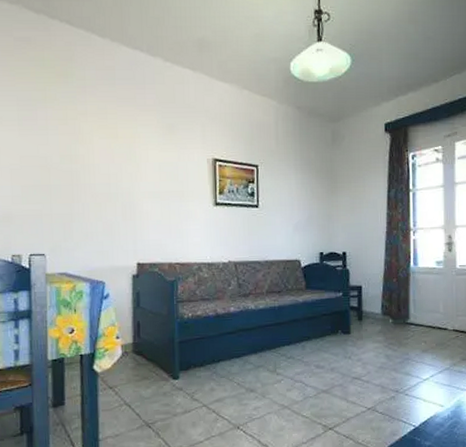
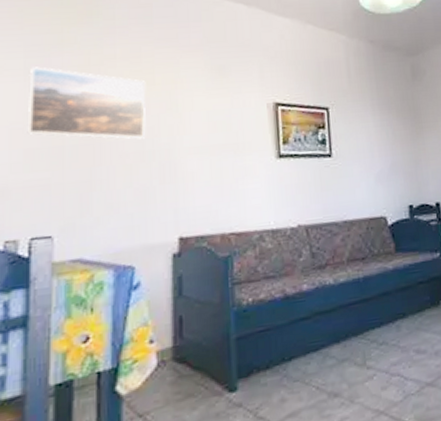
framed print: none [22,119,111,183] -> present [27,67,146,139]

